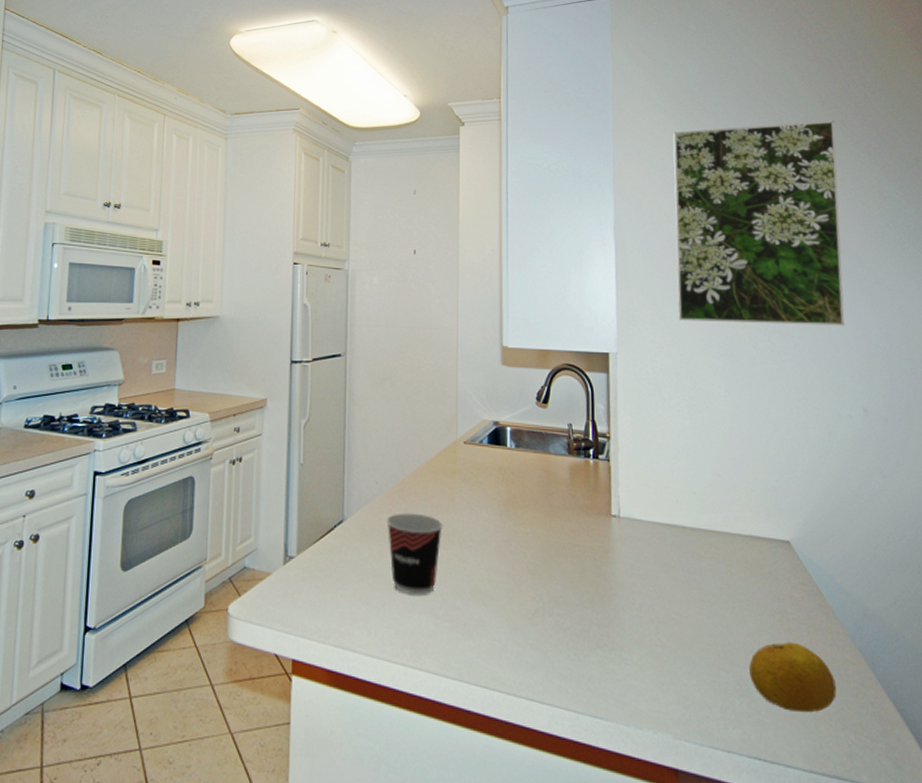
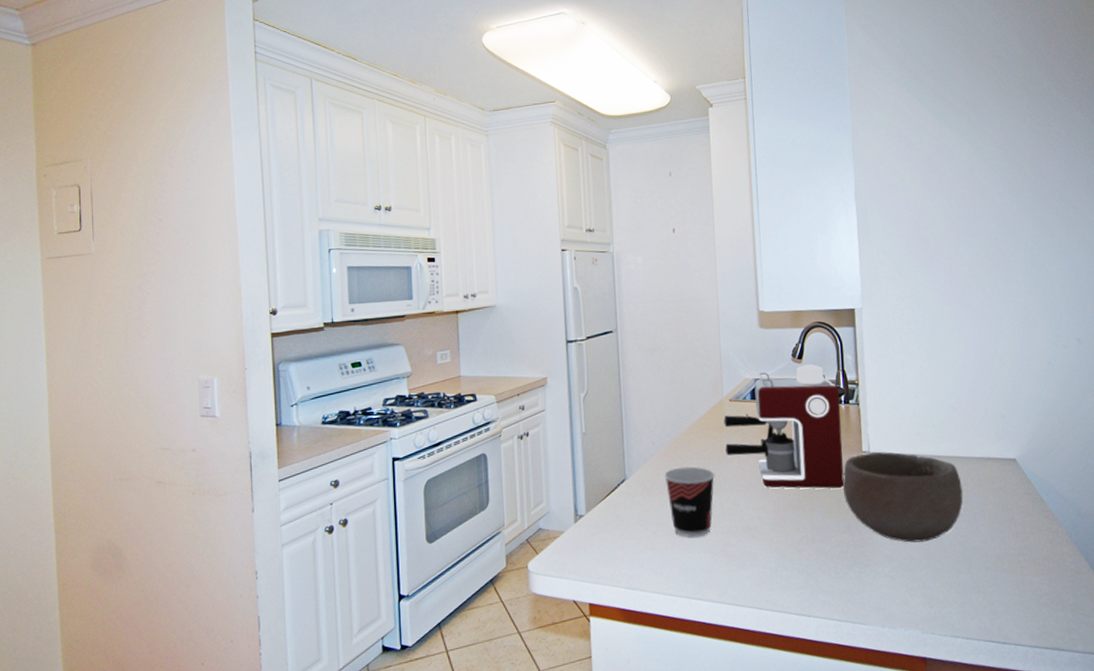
coffee maker: none [455,410,589,556] -> present [723,364,845,489]
bowl: none [587,517,728,628] -> present [842,452,964,543]
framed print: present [672,120,845,326] -> none [905,78,1061,274]
fruit: present [749,642,837,713] -> none [983,543,1057,600]

